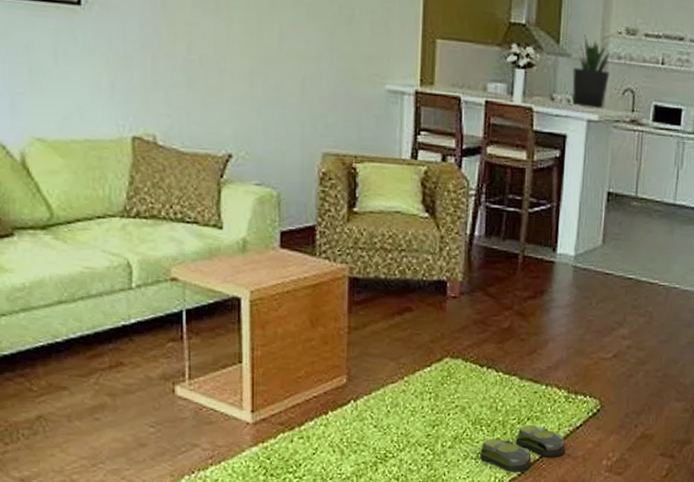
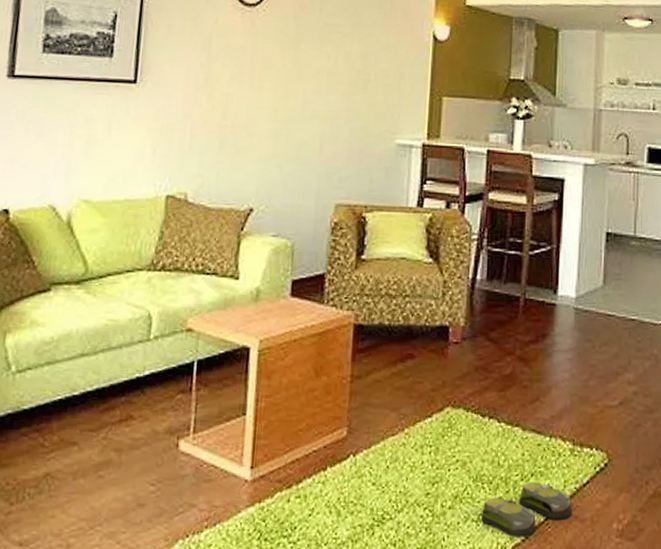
planter: present [571,34,611,108] -> none [568,86,604,153]

